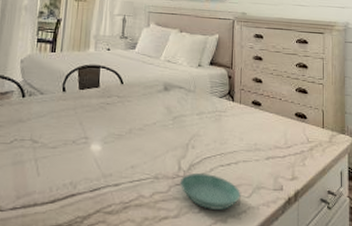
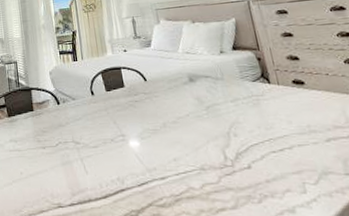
saucer: present [179,172,241,210] -> none [229,160,305,199]

